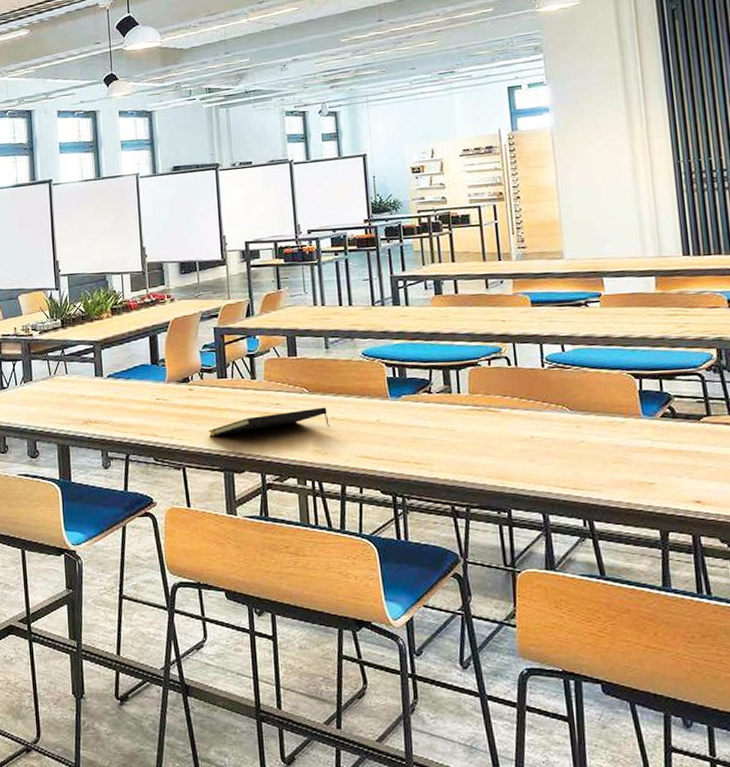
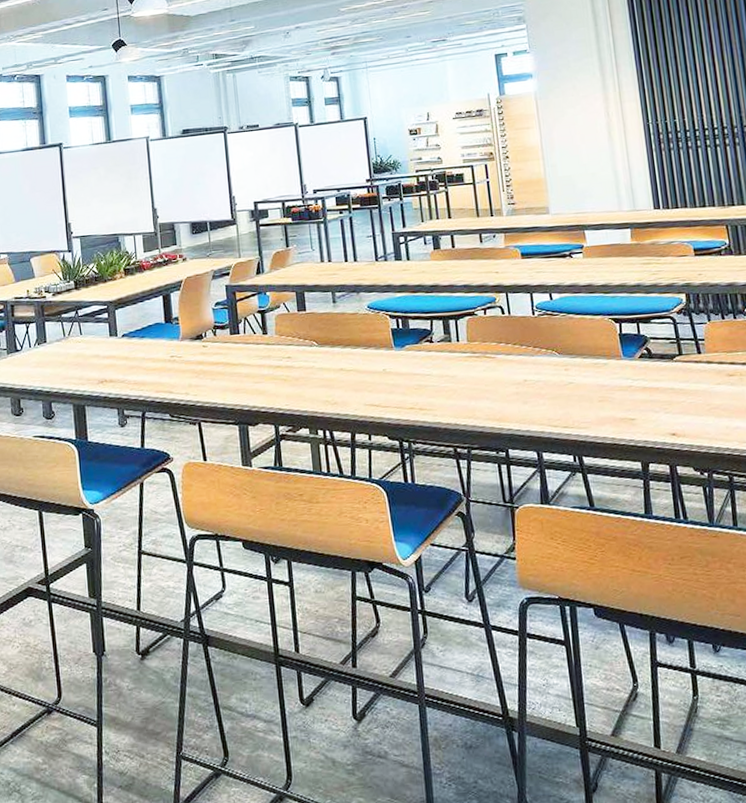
notepad: present [208,407,330,437] -> none [222,359,339,392]

